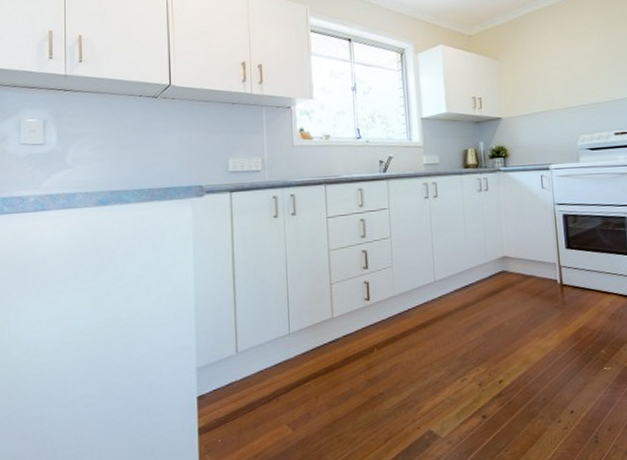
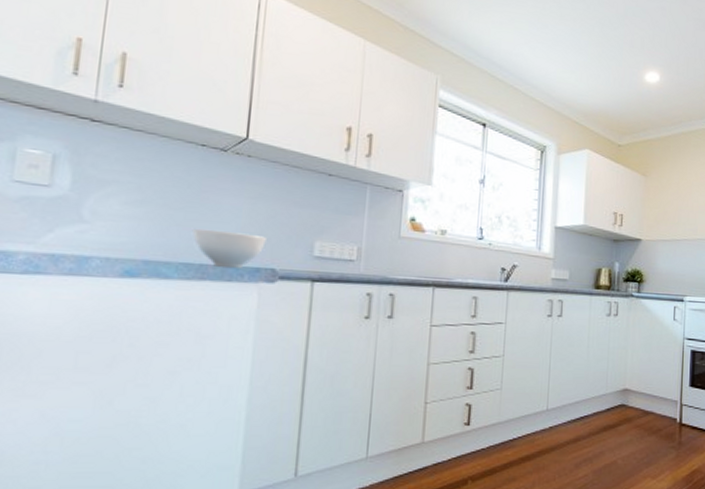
bowl: none [140,160,194,190] -> present [191,228,268,270]

